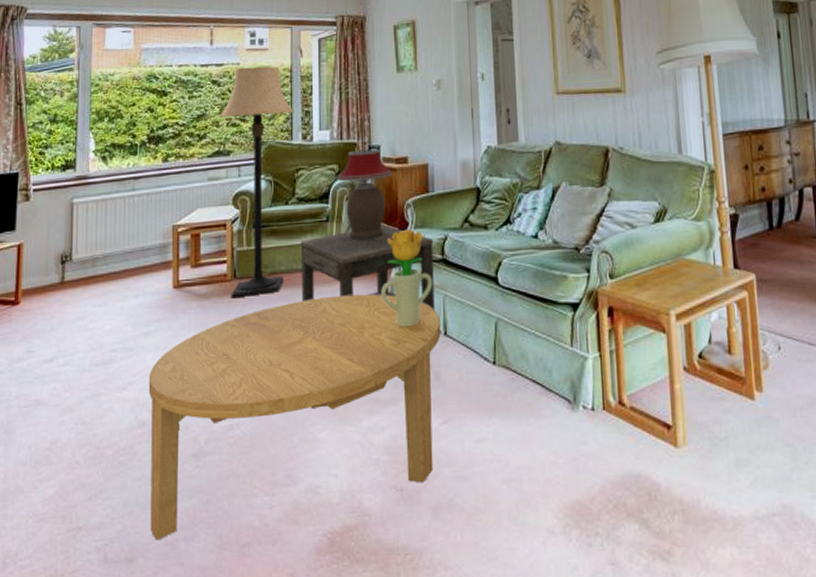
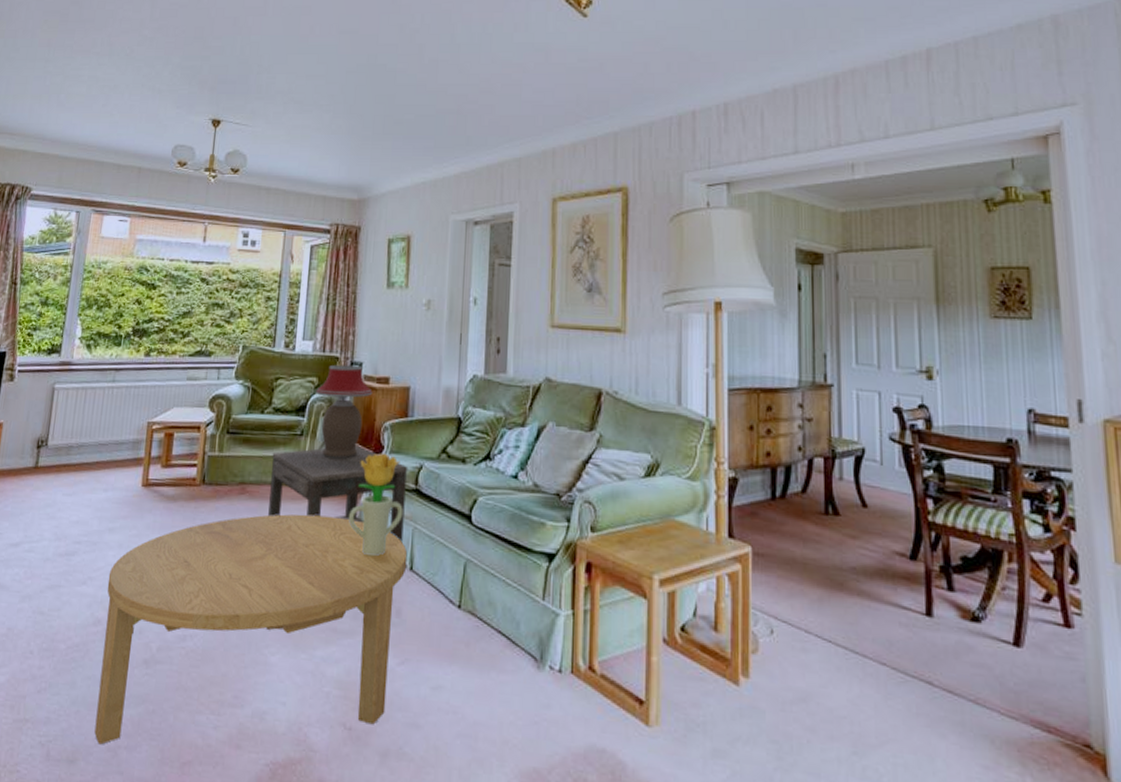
lamp: present [219,66,295,299] -> none [197,267,280,505]

